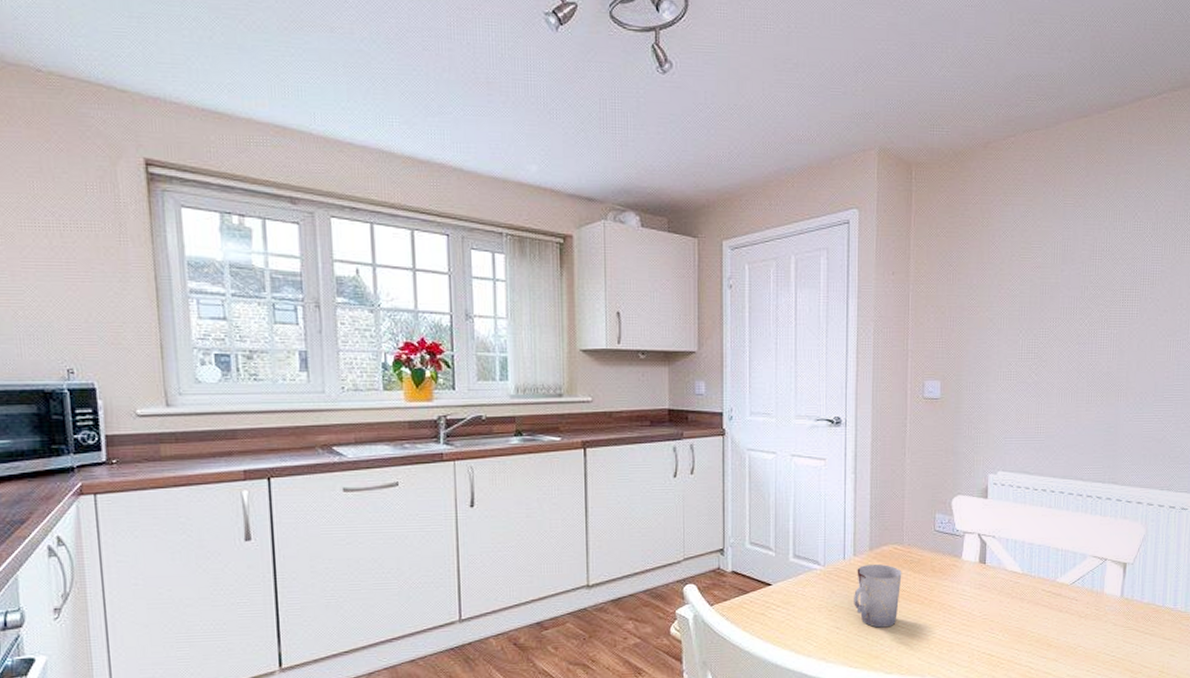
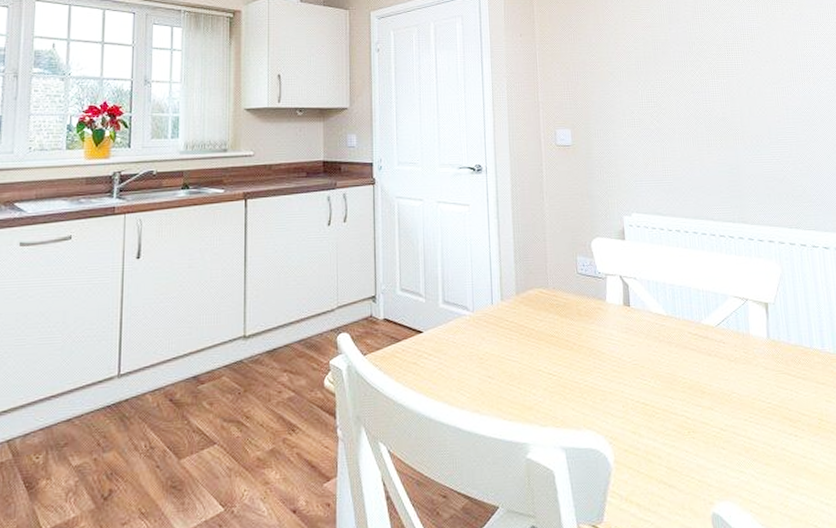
cup: present [854,563,902,628] -> none [504,308,550,376]

